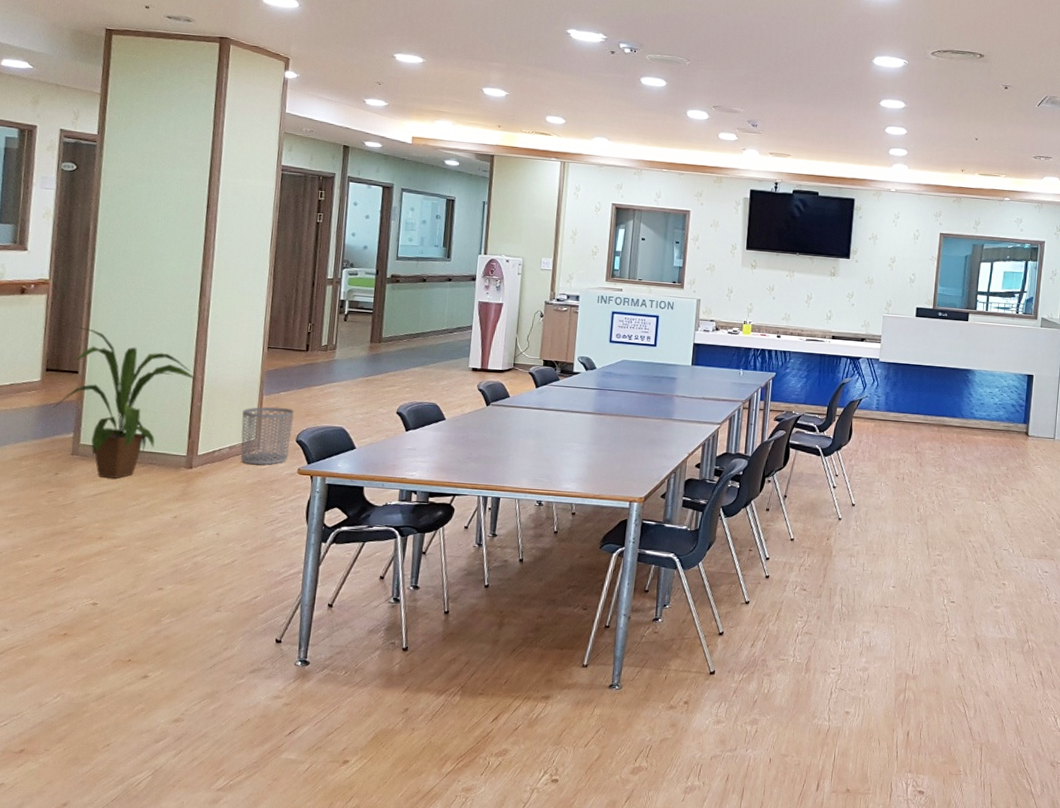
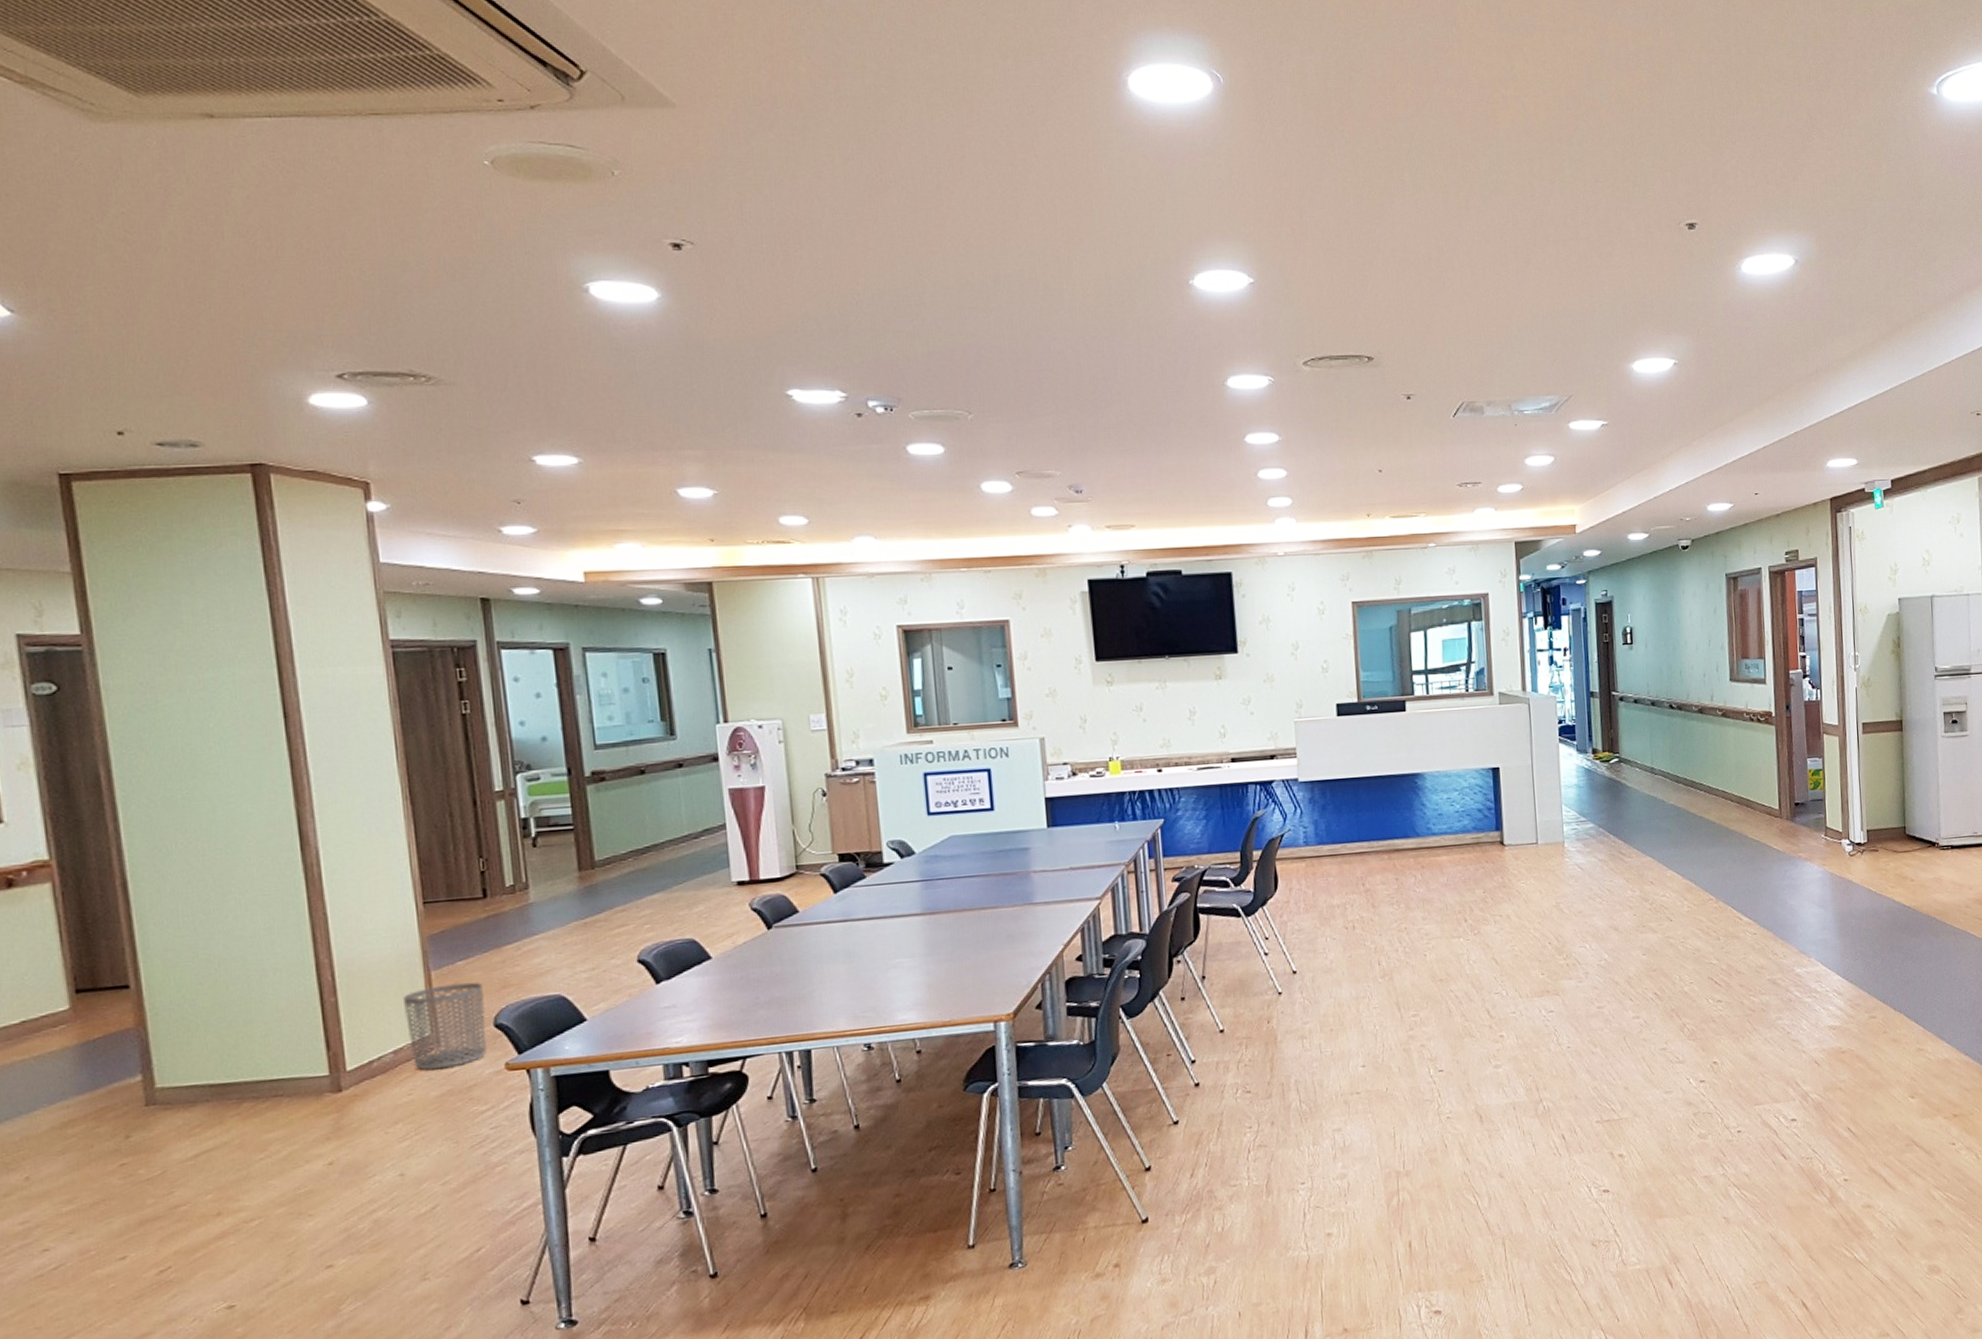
house plant: present [53,328,196,479] -> none [99,920,321,1129]

